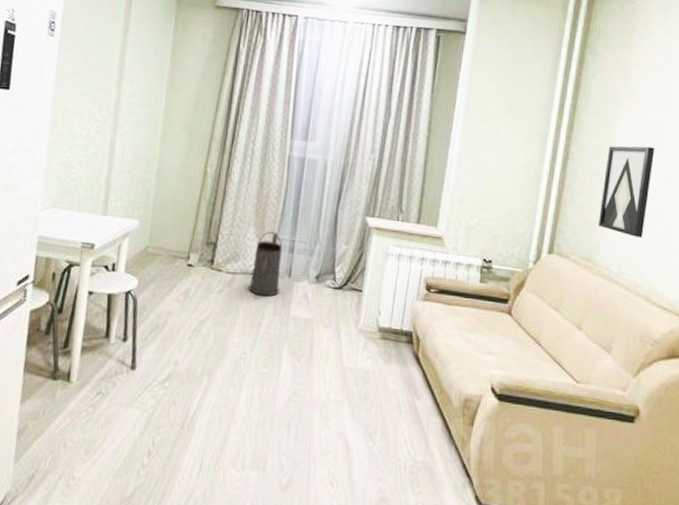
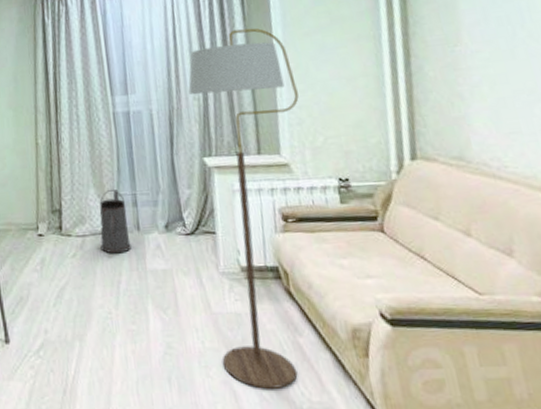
floor lamp: none [342,100,466,445] -> present [188,28,299,389]
wall art: present [598,146,655,238] -> none [454,23,521,125]

